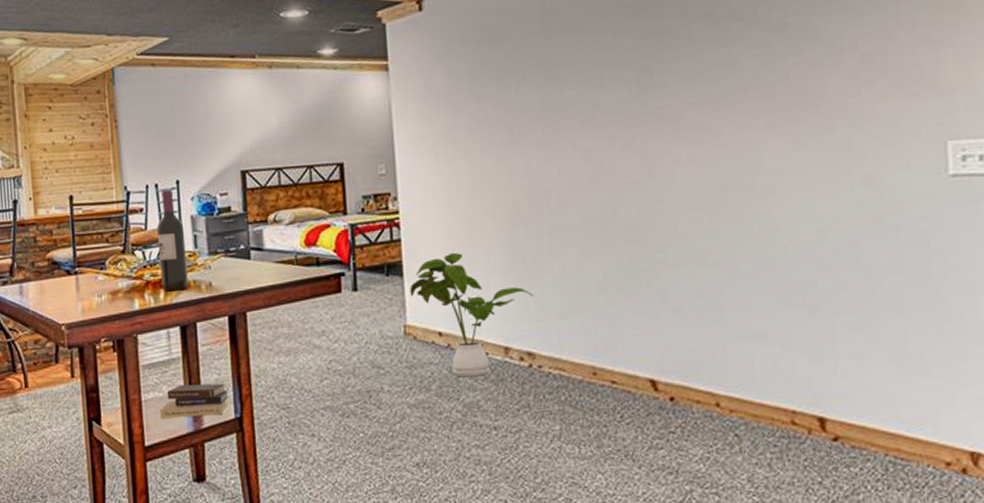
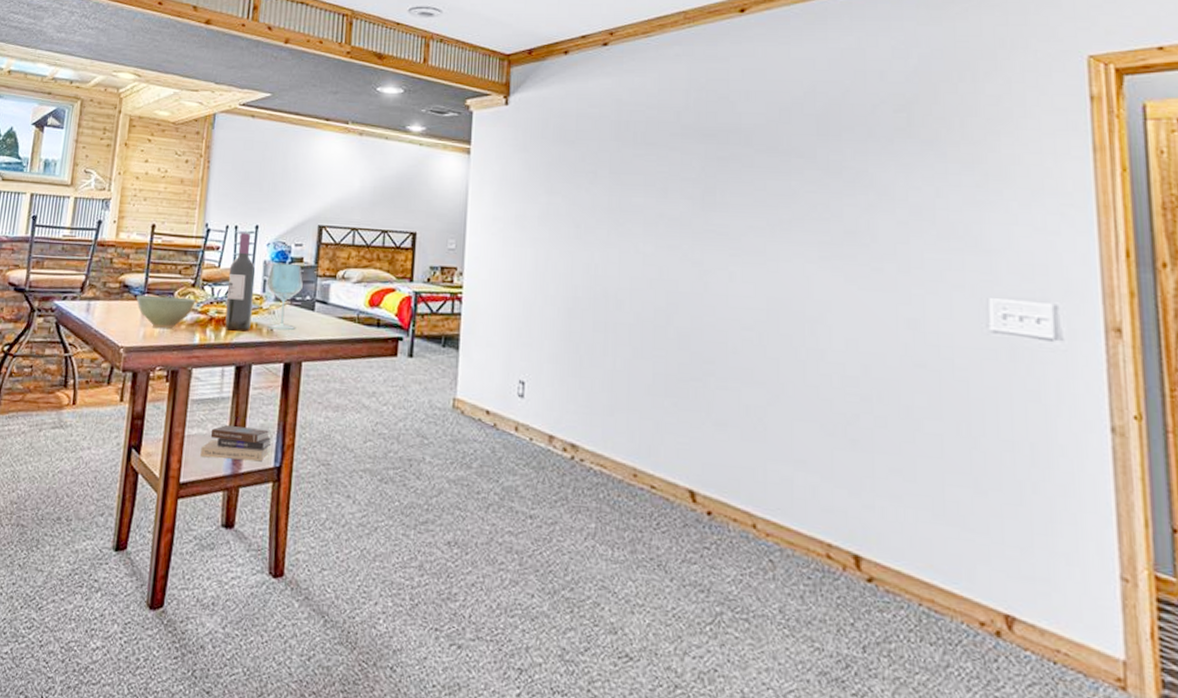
bowl: none [67,265,128,300] -> present [136,295,196,329]
wine glass: none [197,215,235,285] -> present [266,263,303,331]
house plant: present [409,252,534,377] -> none [463,333,583,462]

